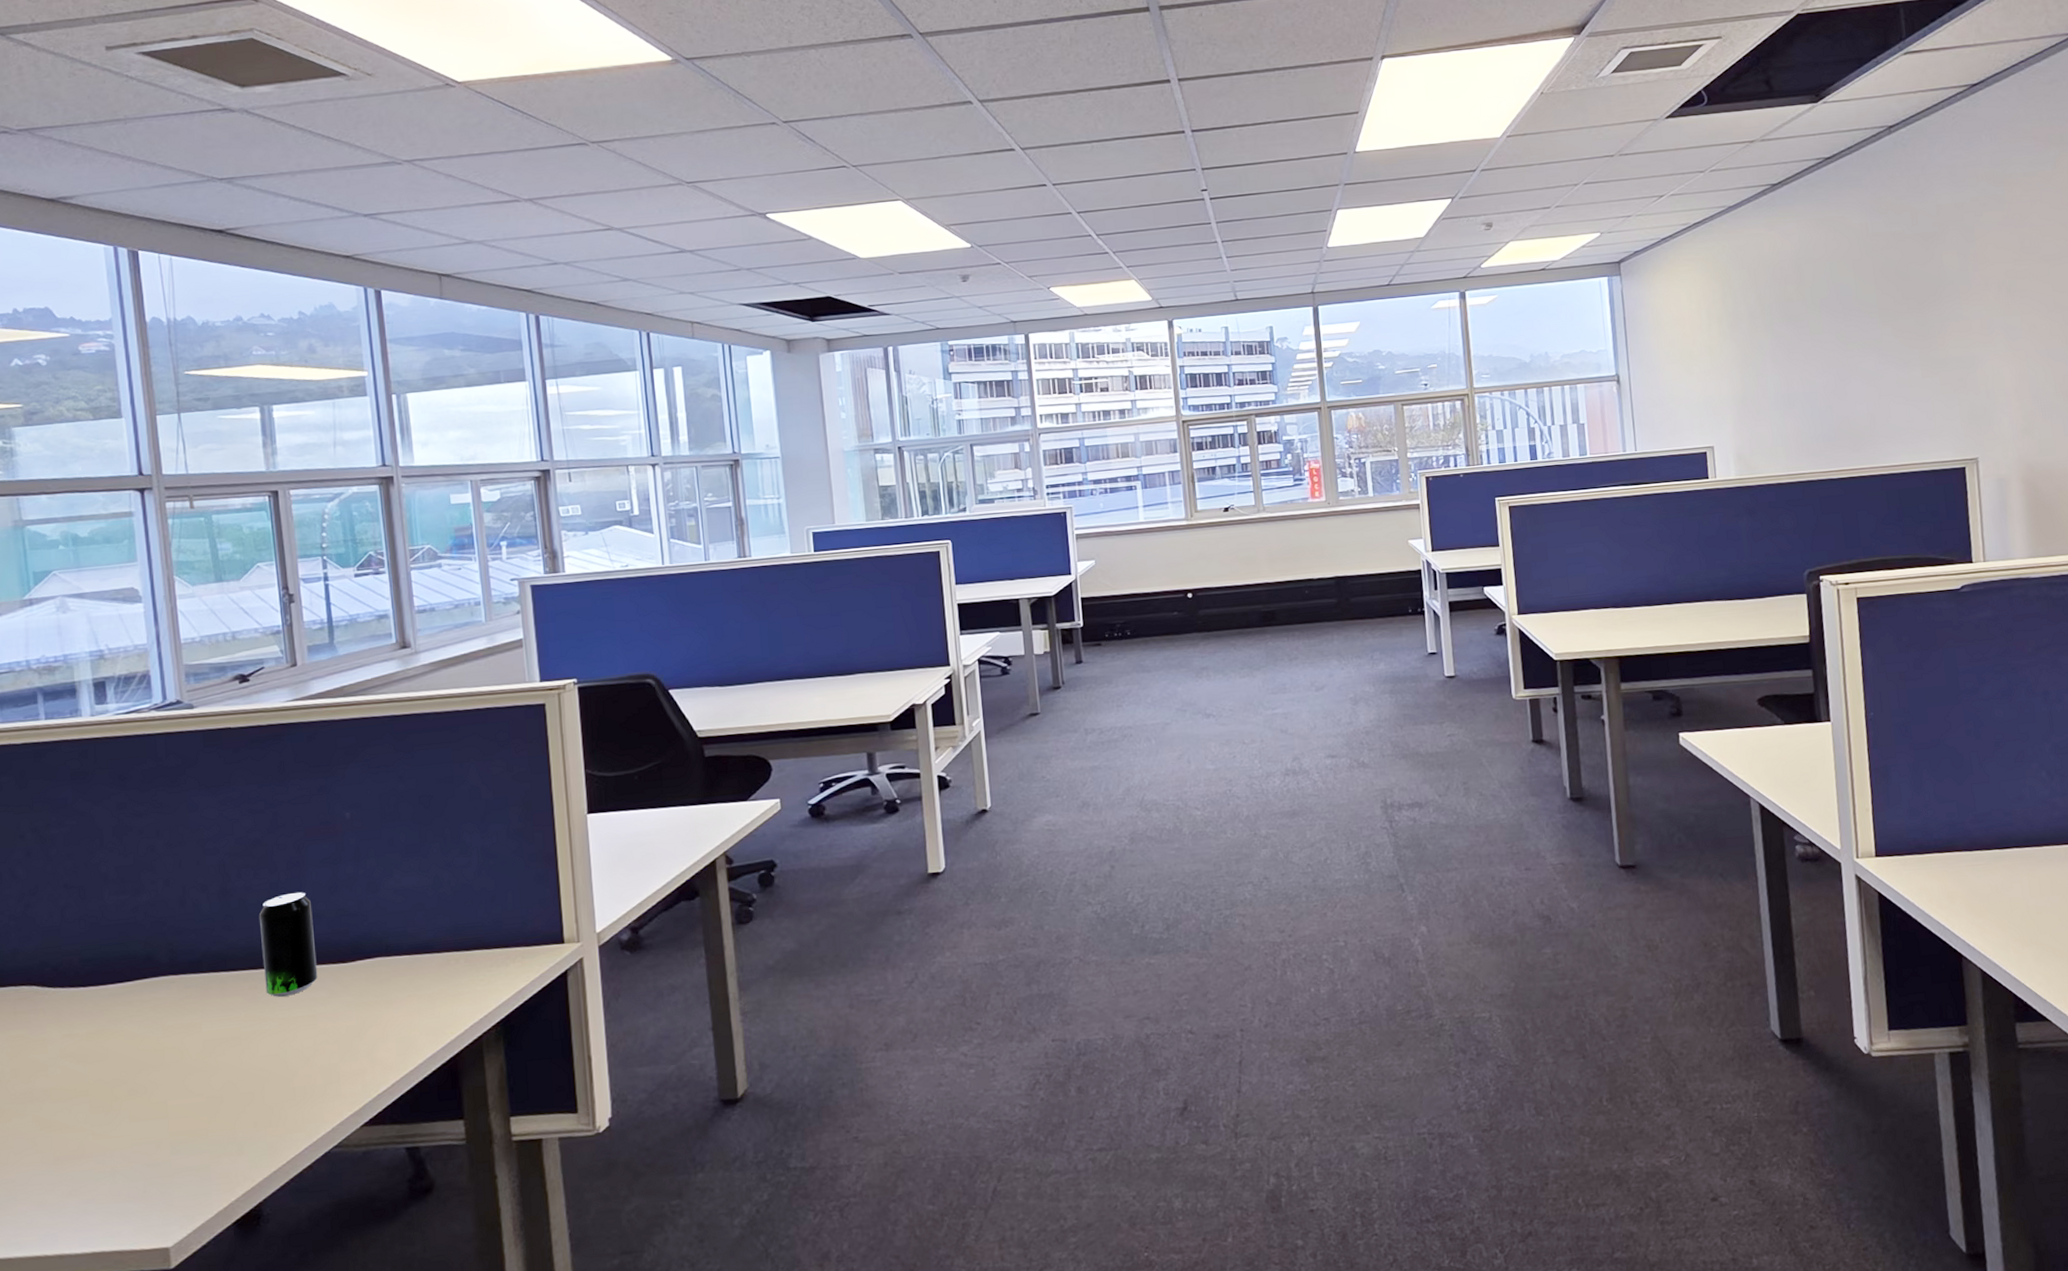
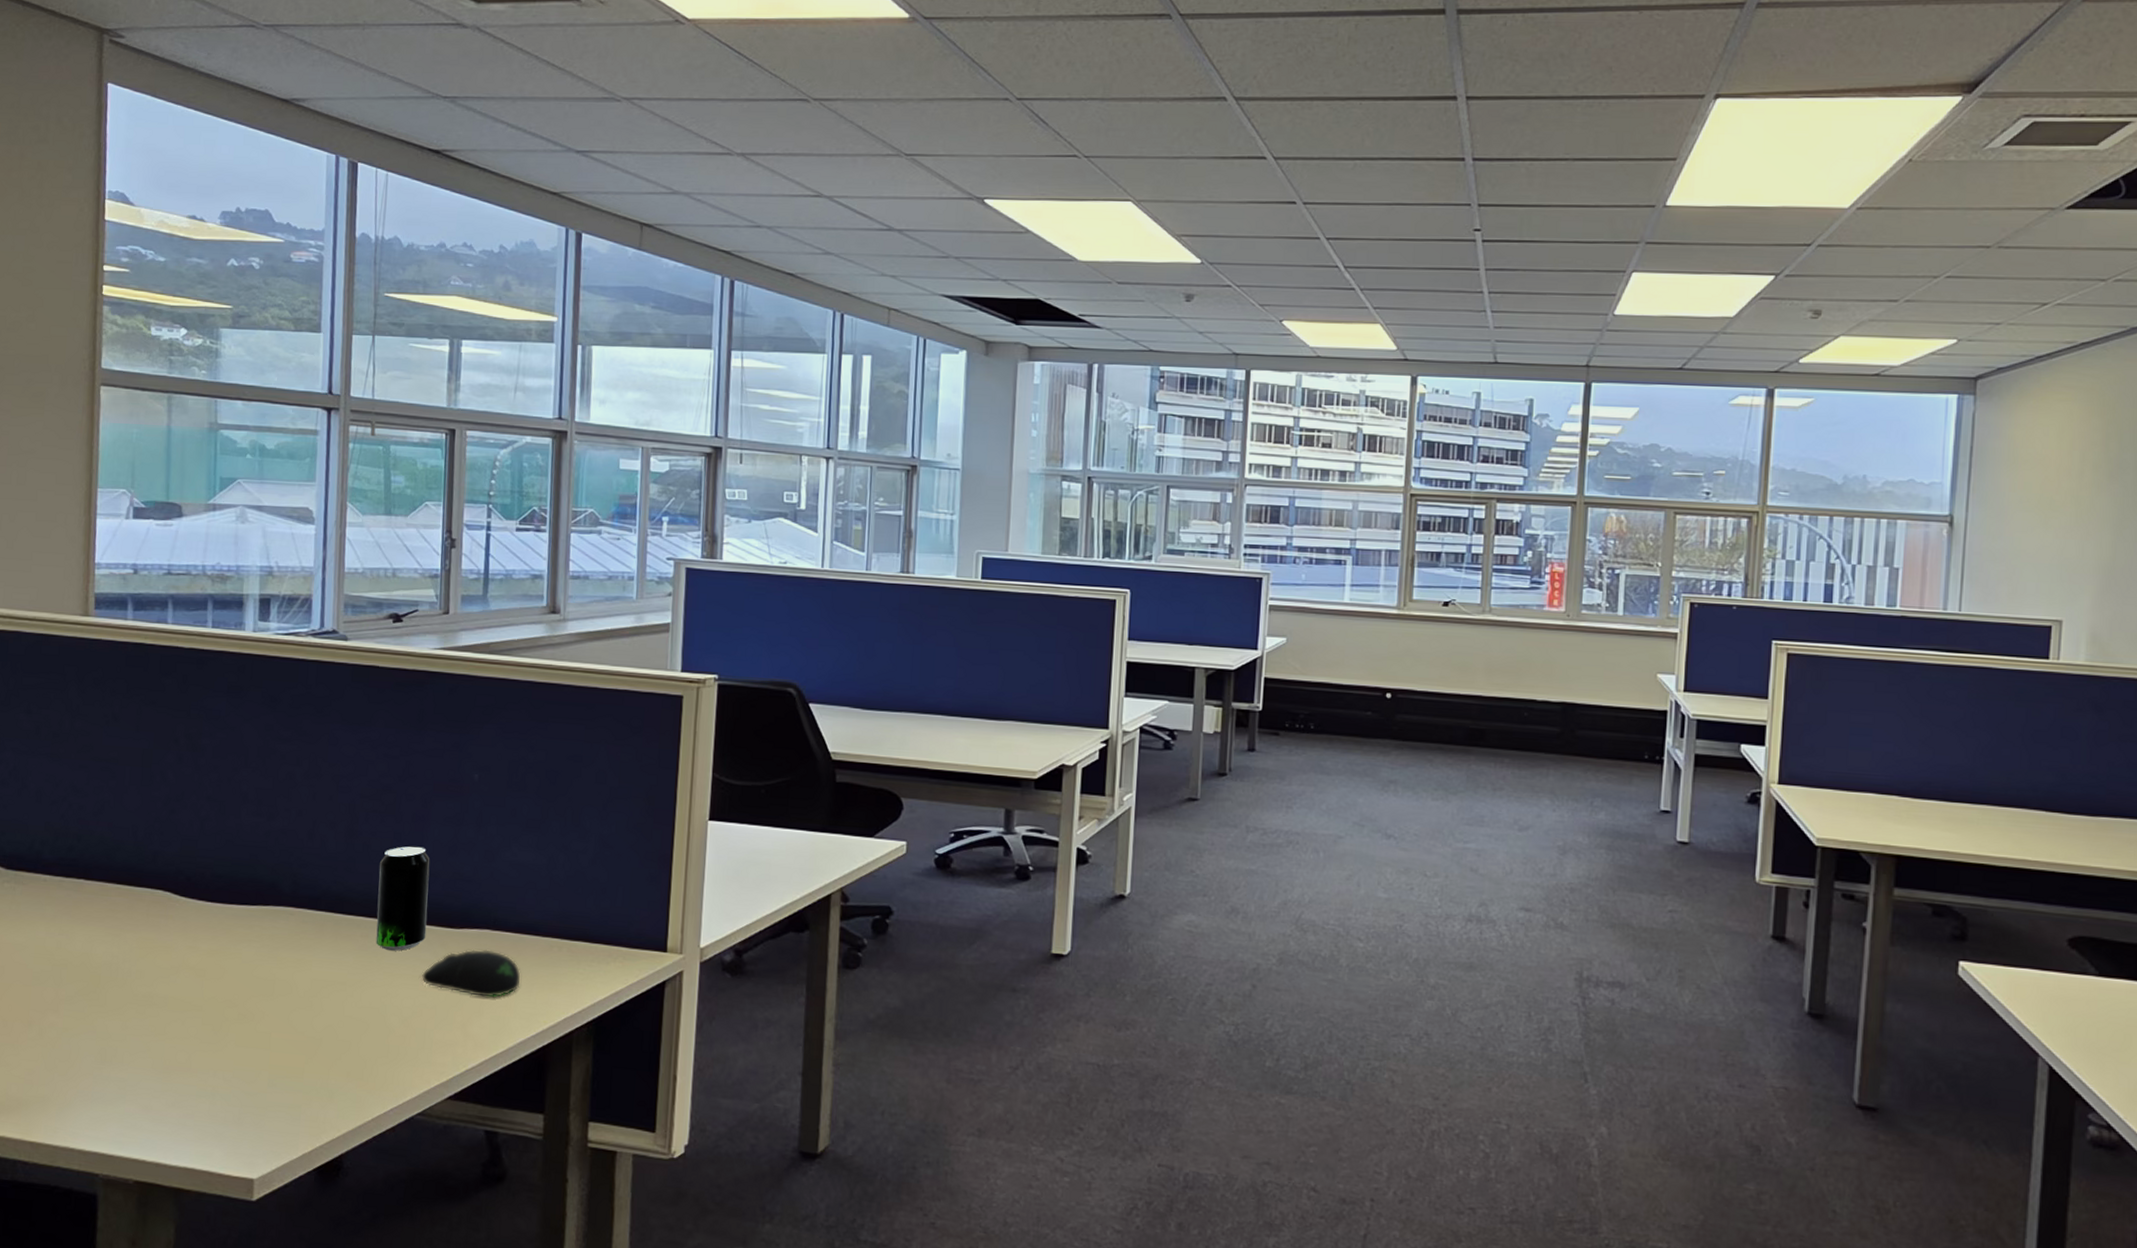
computer mouse: none [319,976,422,1023] -> present [422,949,521,998]

